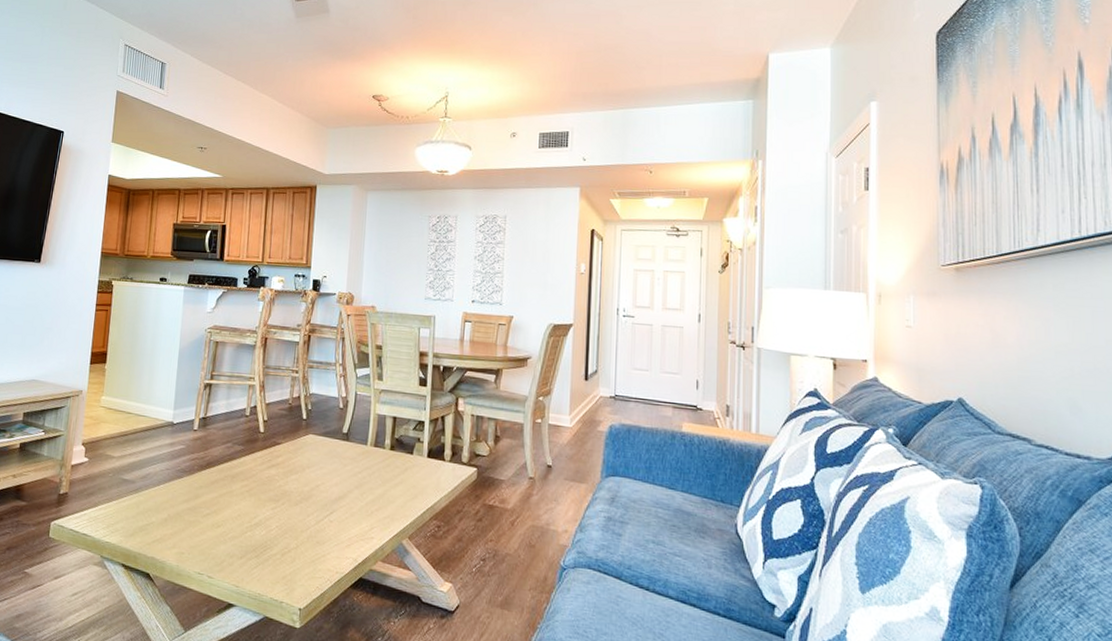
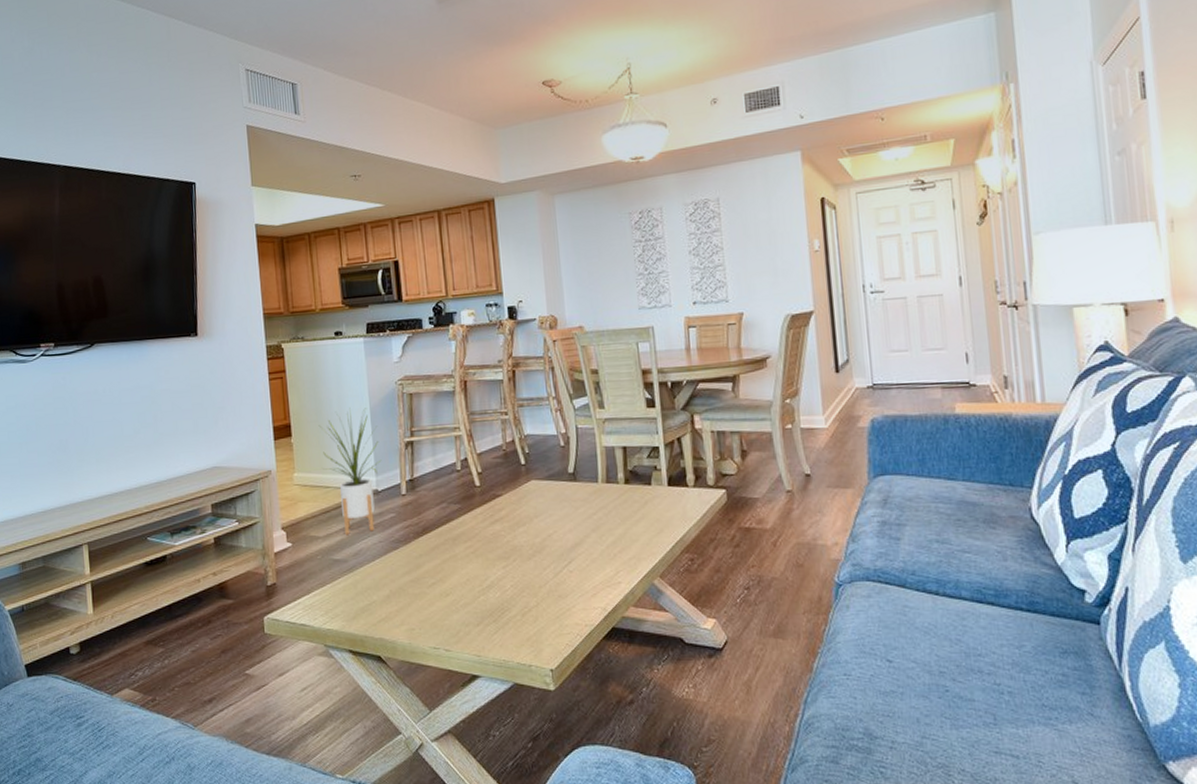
house plant: none [128,345,183,459] -> present [318,407,382,536]

